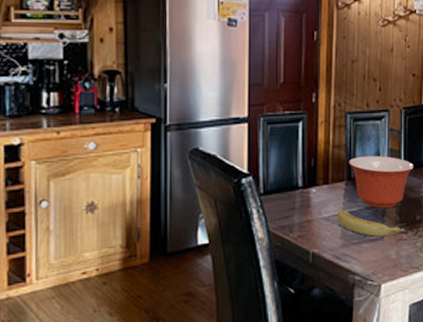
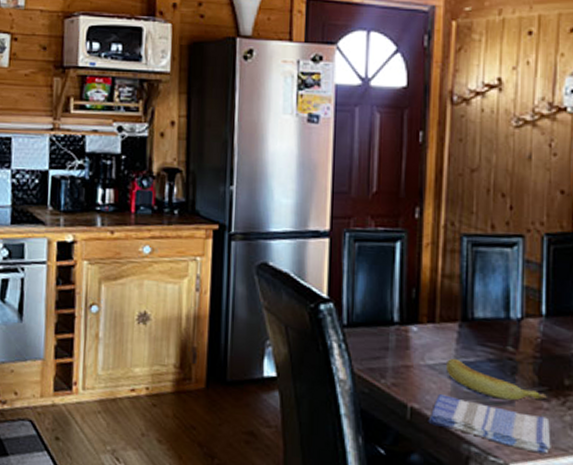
dish towel: none [325,239,408,273] -> present [428,394,551,454]
mixing bowl: present [348,156,414,208] -> none [464,292,561,364]

